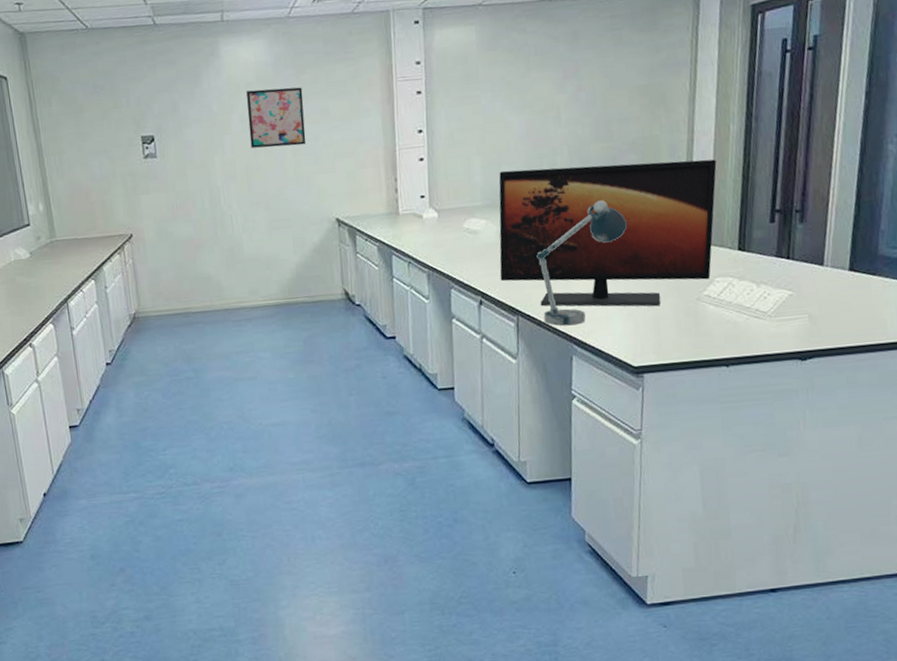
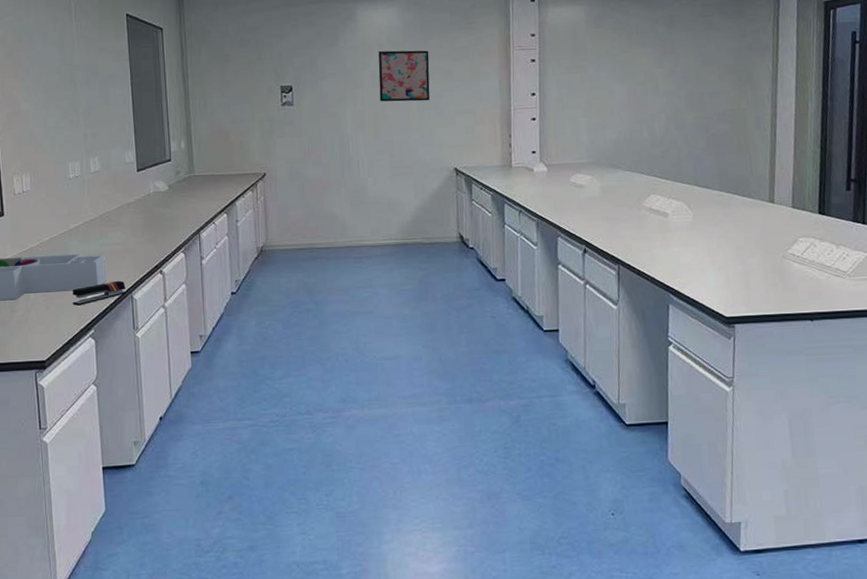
monitor: present [499,159,717,307] -> none [602,131,798,262]
desk lamp: present [536,200,628,326] -> none [636,163,719,276]

